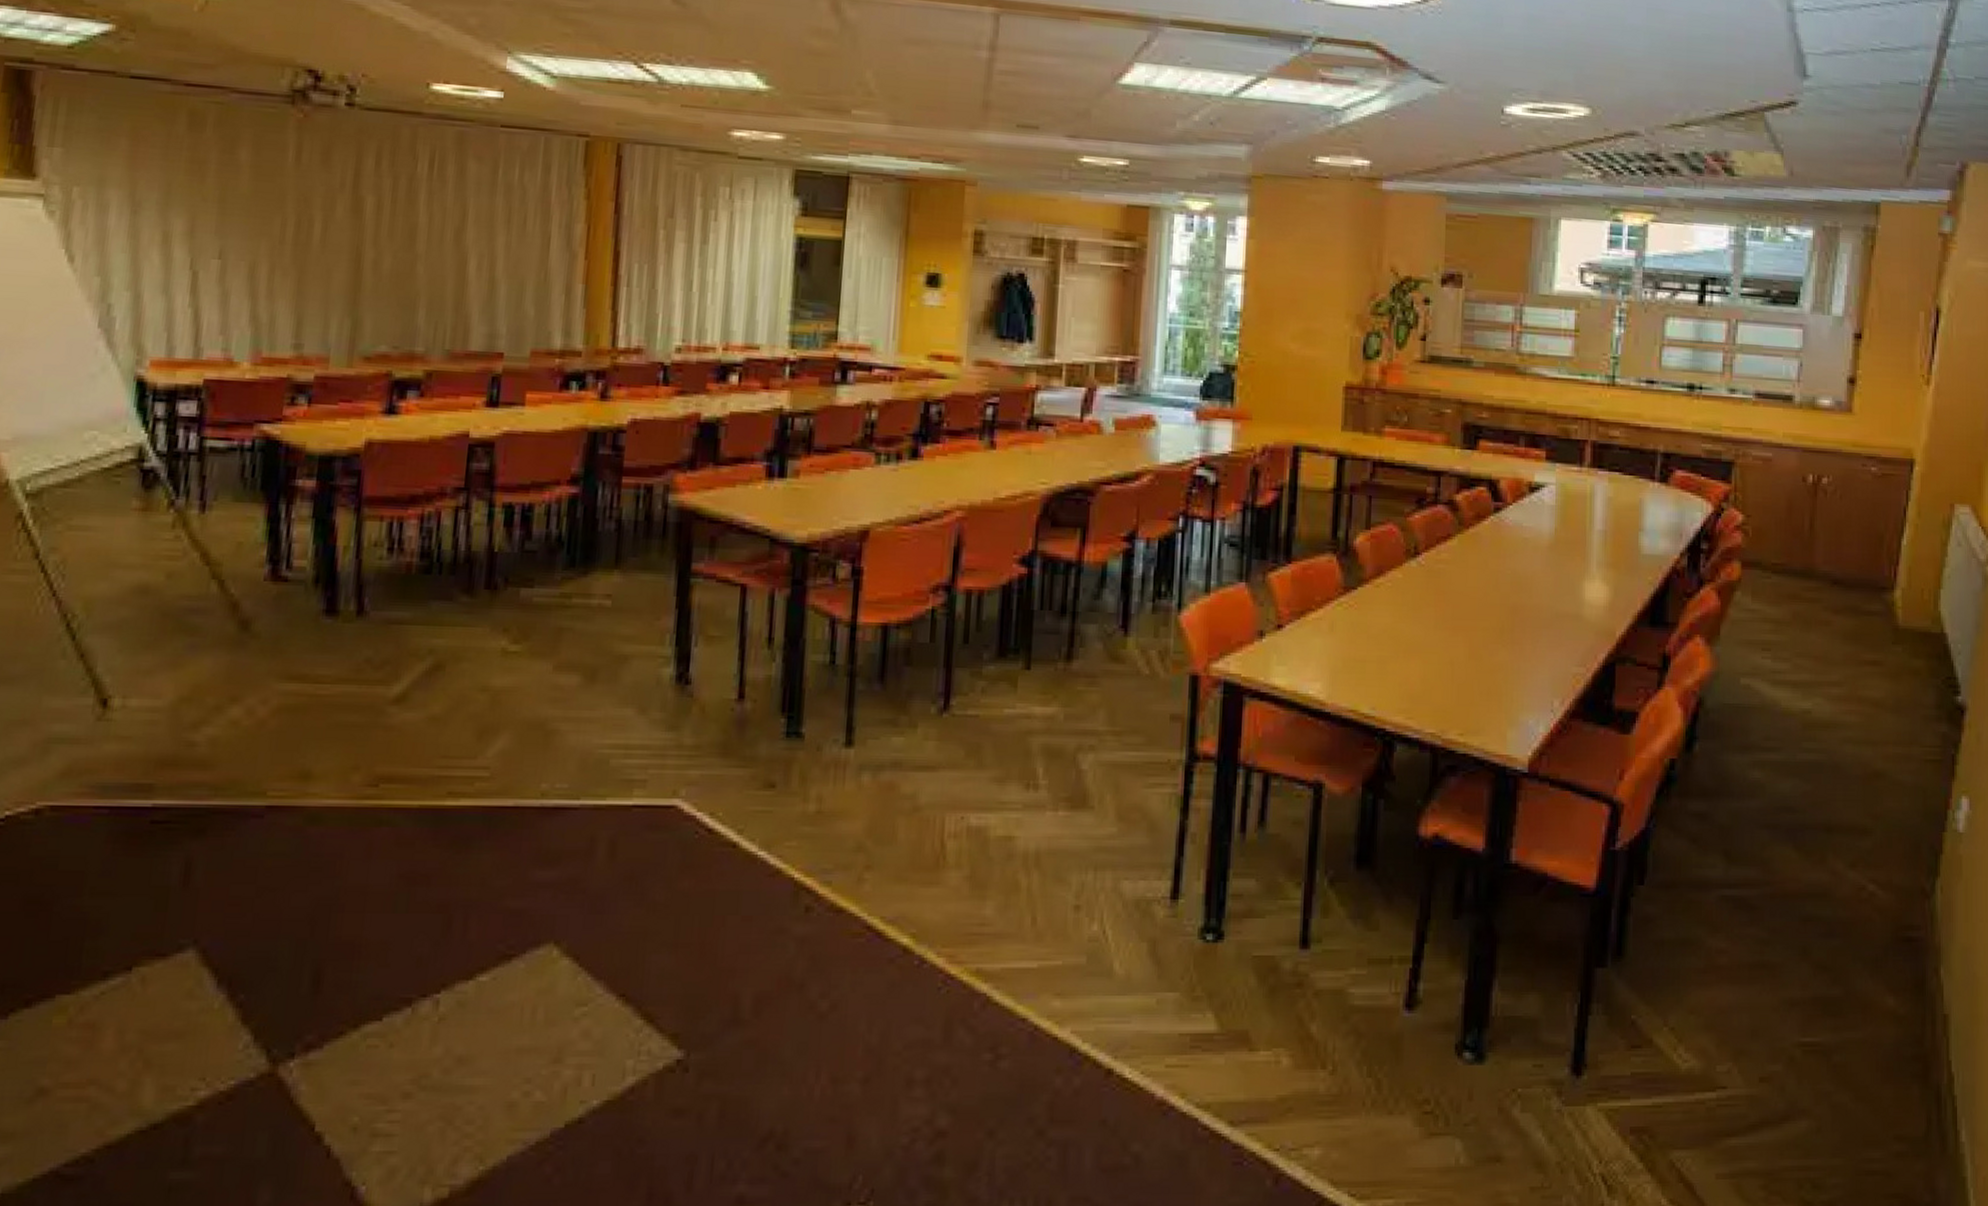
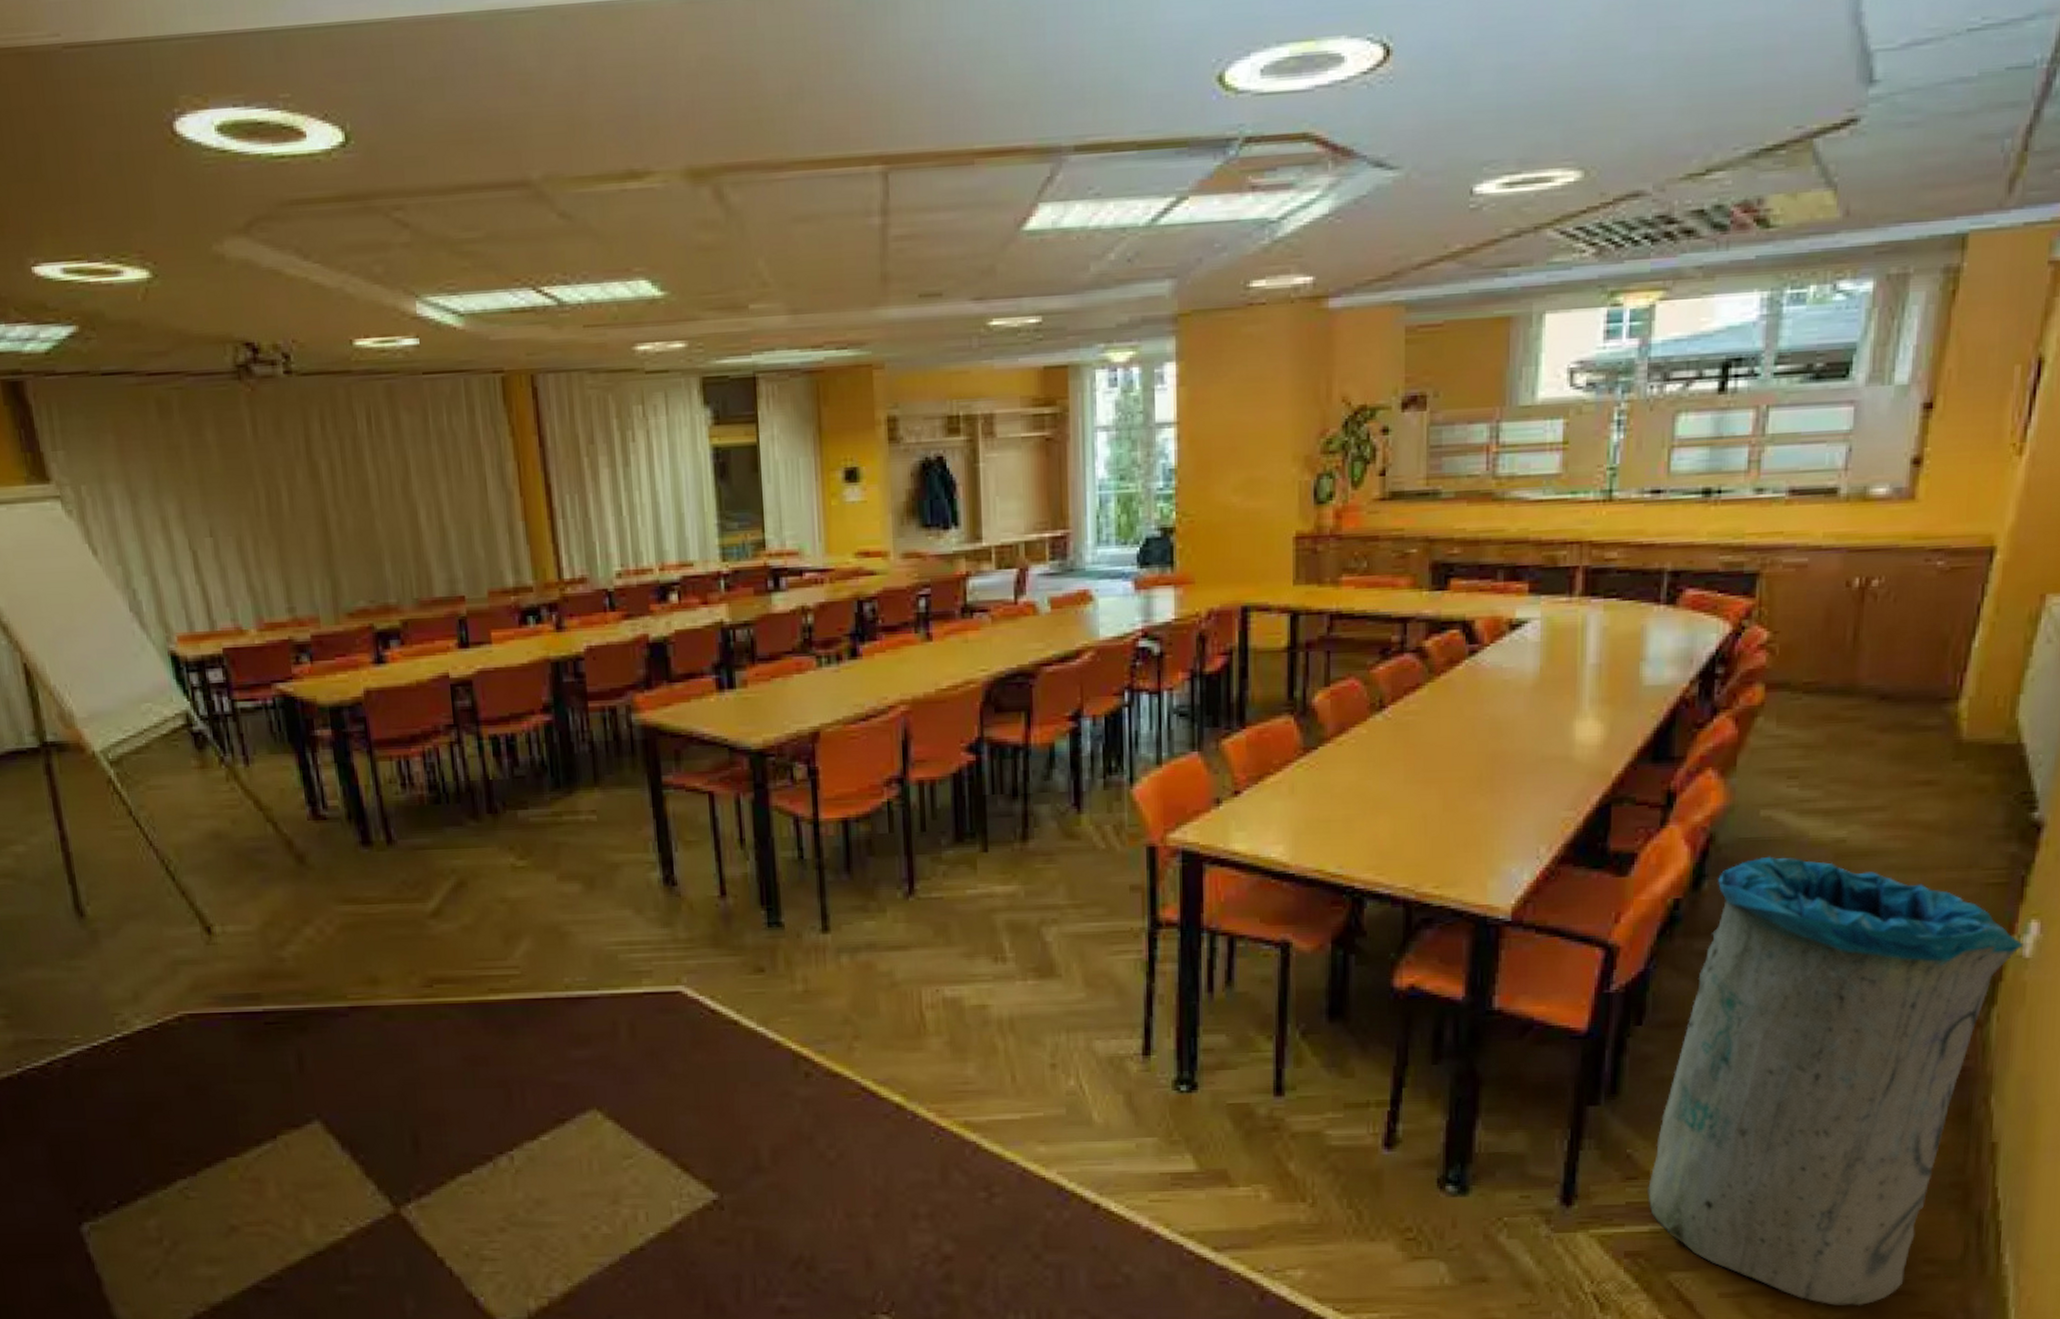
trash can: none [1651,722,1957,1188] -> present [1648,856,2023,1306]

